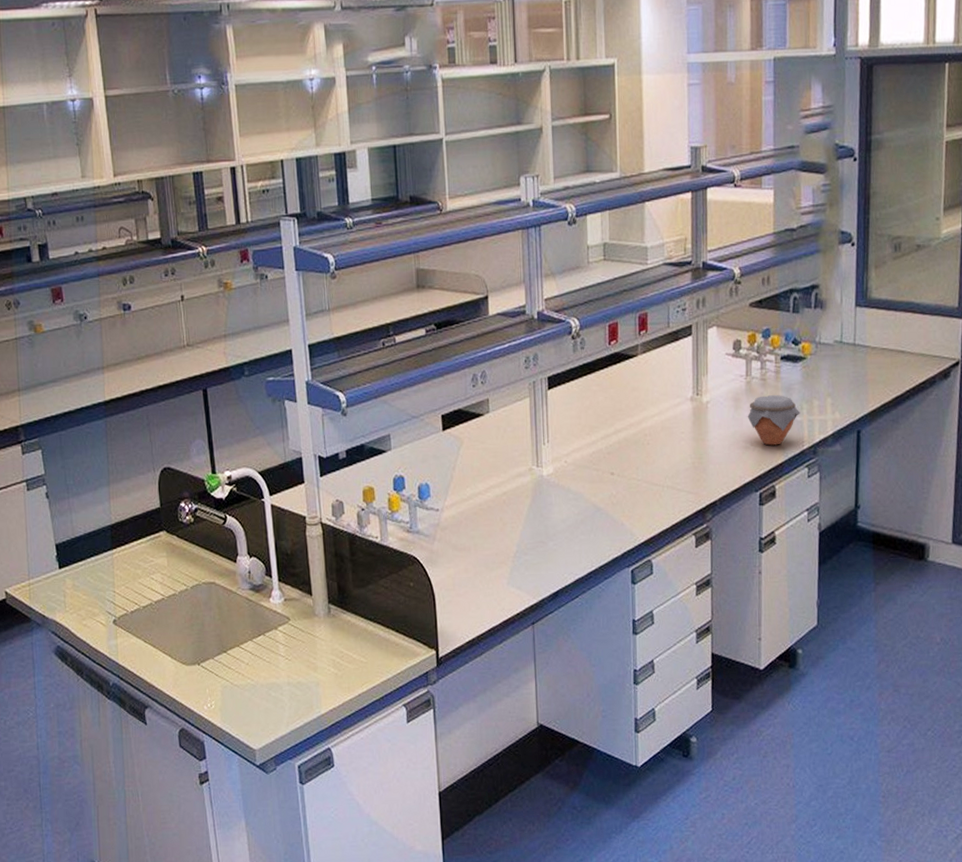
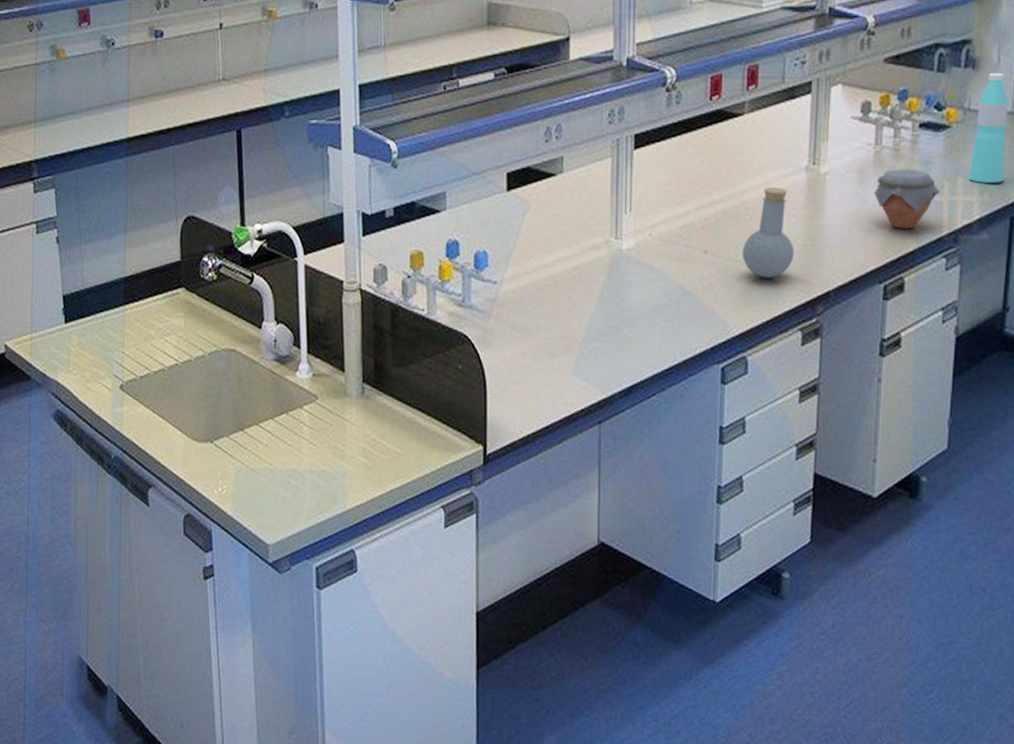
flask: none [643,416,686,493] -> present [743,187,795,278]
water bottle: none [823,311,851,404] -> present [969,72,1009,183]

